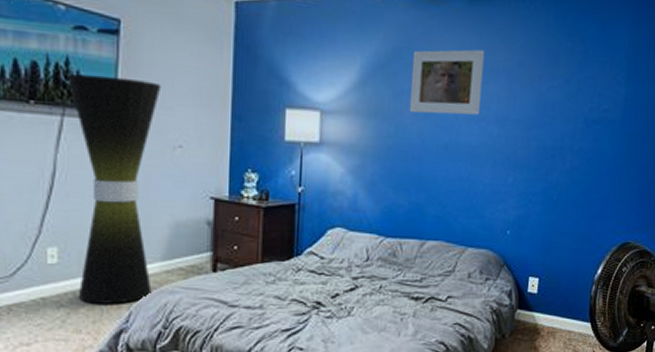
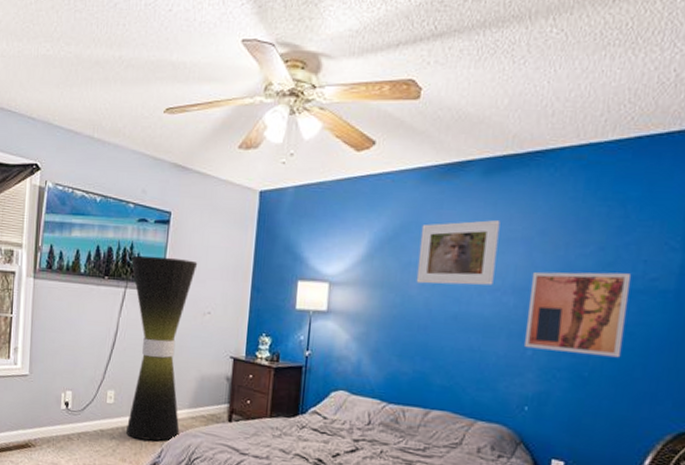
wall art: none [507,102,589,182] -> present [525,271,631,358]

